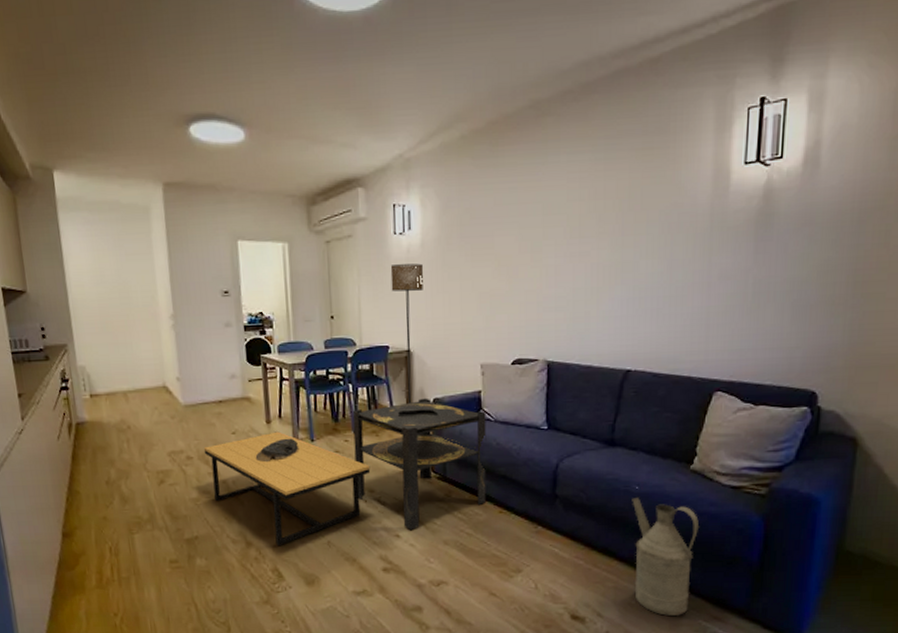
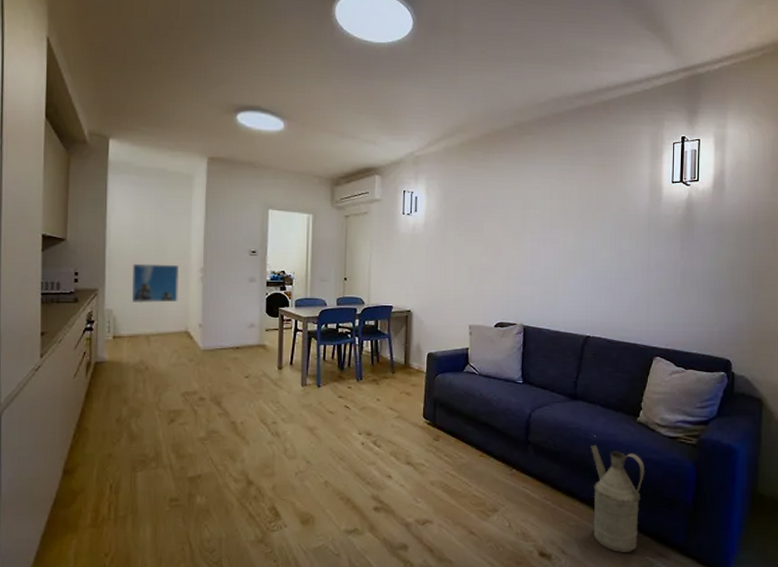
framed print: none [99,313,151,358] -> present [132,263,179,304]
coffee table: present [203,431,371,547] -> none [216,377,369,486]
decorative bowl: present [255,438,299,463] -> none [265,383,306,405]
side table: present [352,398,487,530] -> none [356,352,472,471]
floor lamp: present [390,263,424,404] -> none [398,239,426,357]

